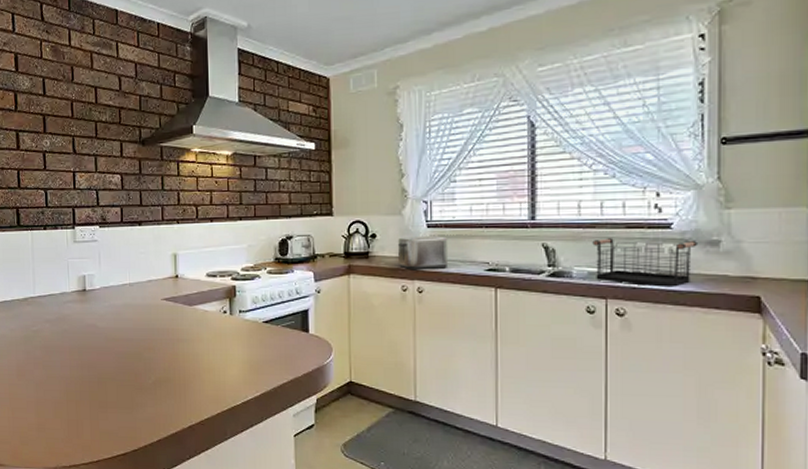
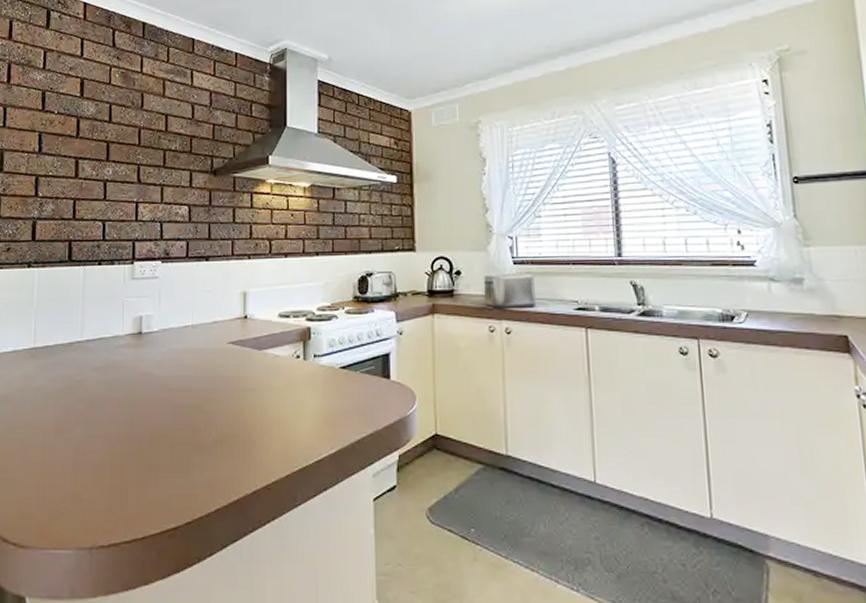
dish rack: present [592,238,697,287] -> none [680,276,782,327]

